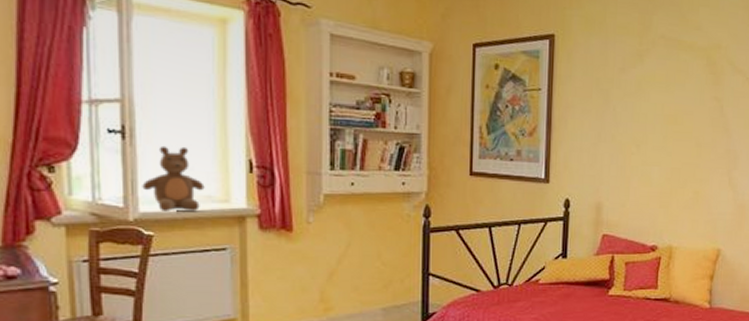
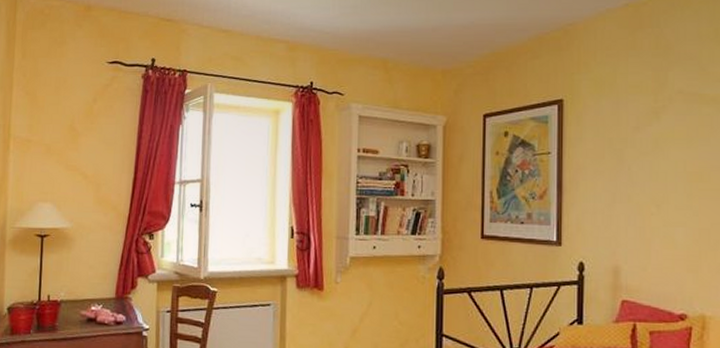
teddy bear: present [142,145,205,212] -> none [211,216,257,272]

